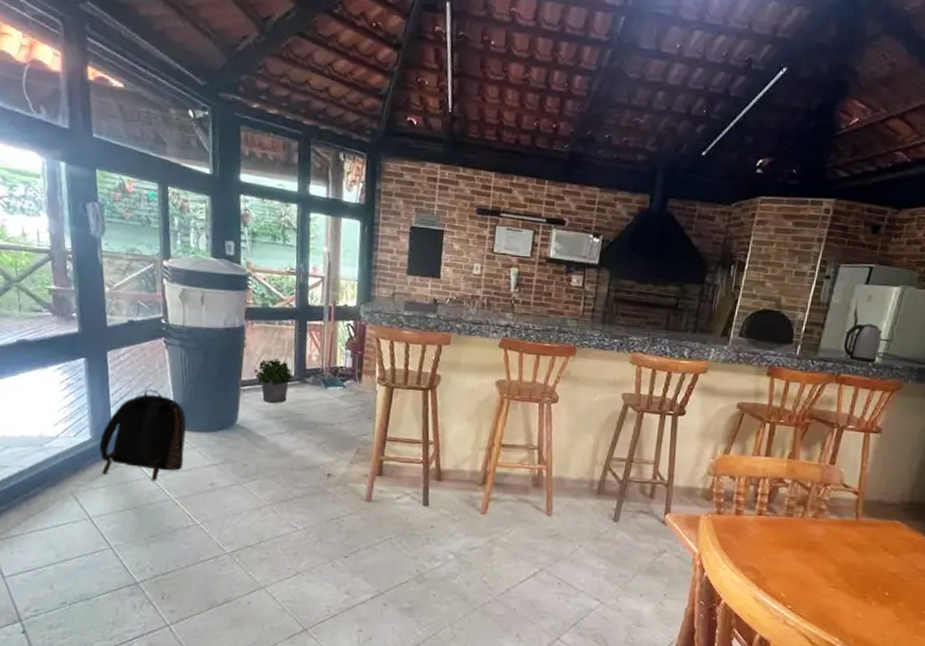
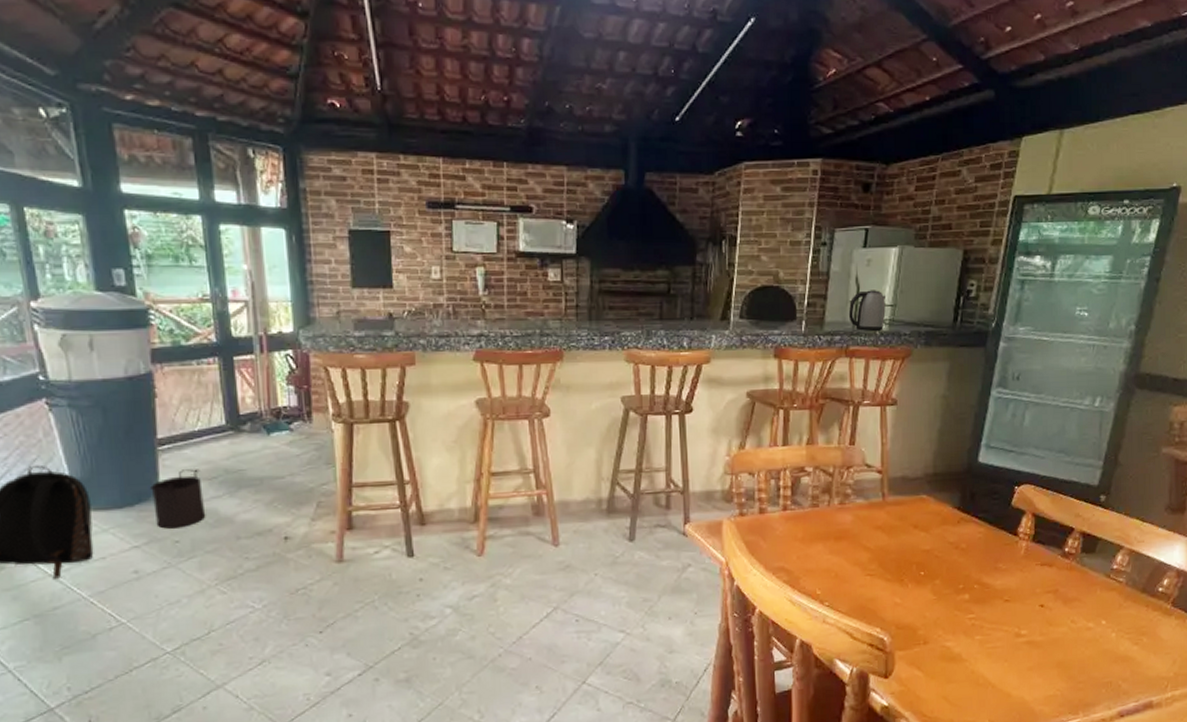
bucket: none [230,407,270,454] -> present [149,469,206,529]
potted plant: present [254,359,293,403] -> none [173,407,225,461]

